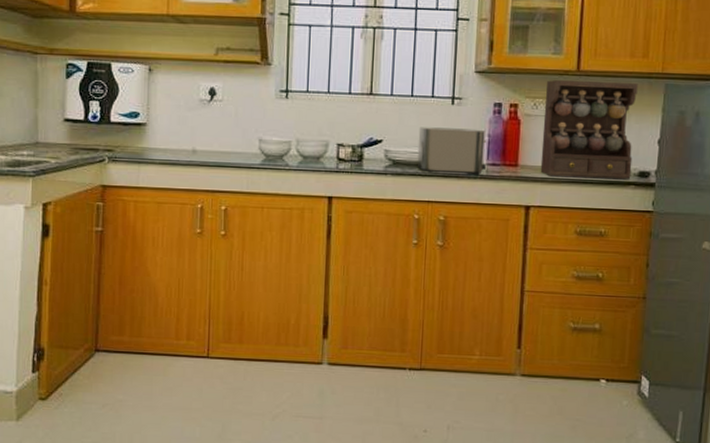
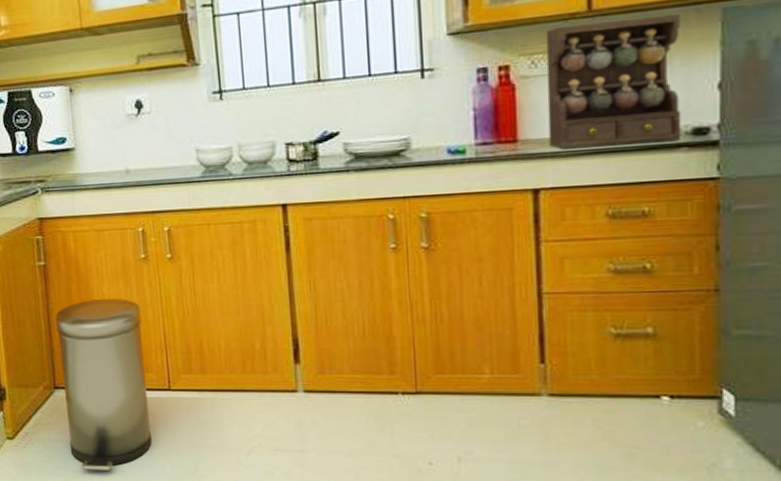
pedal bin: none [103,267,190,433] -> present [55,298,152,470]
toaster: present [417,127,486,175] -> none [382,103,474,163]

